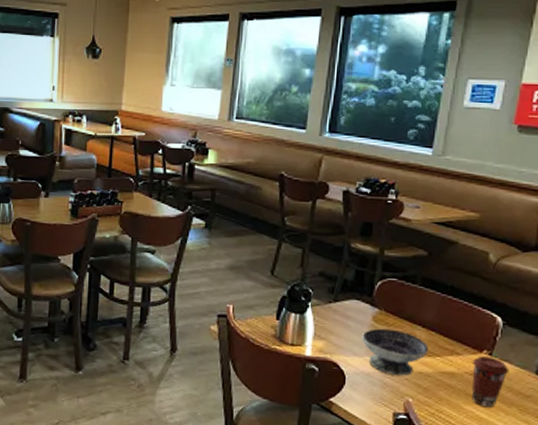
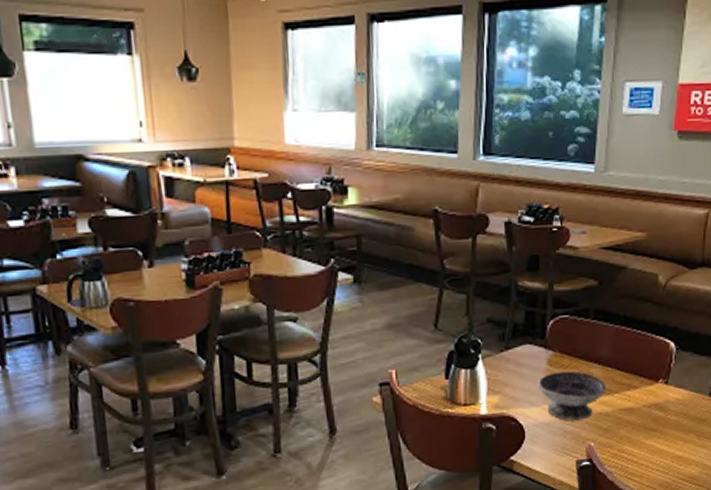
coffee cup: present [471,356,509,408] -> none [649,385,685,439]

